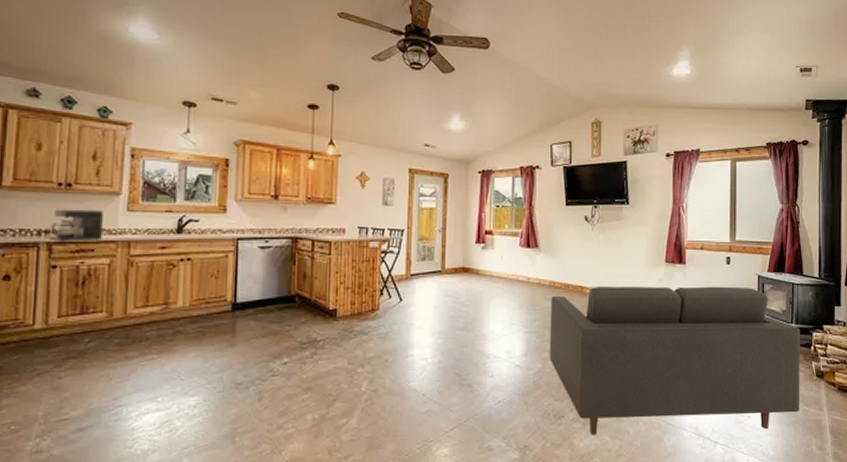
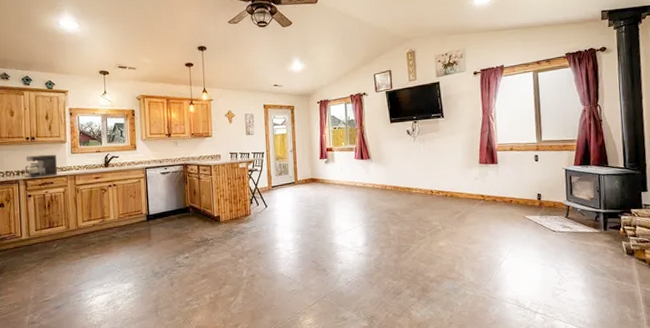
sofa: present [549,286,801,435] -> none [384,180,613,307]

